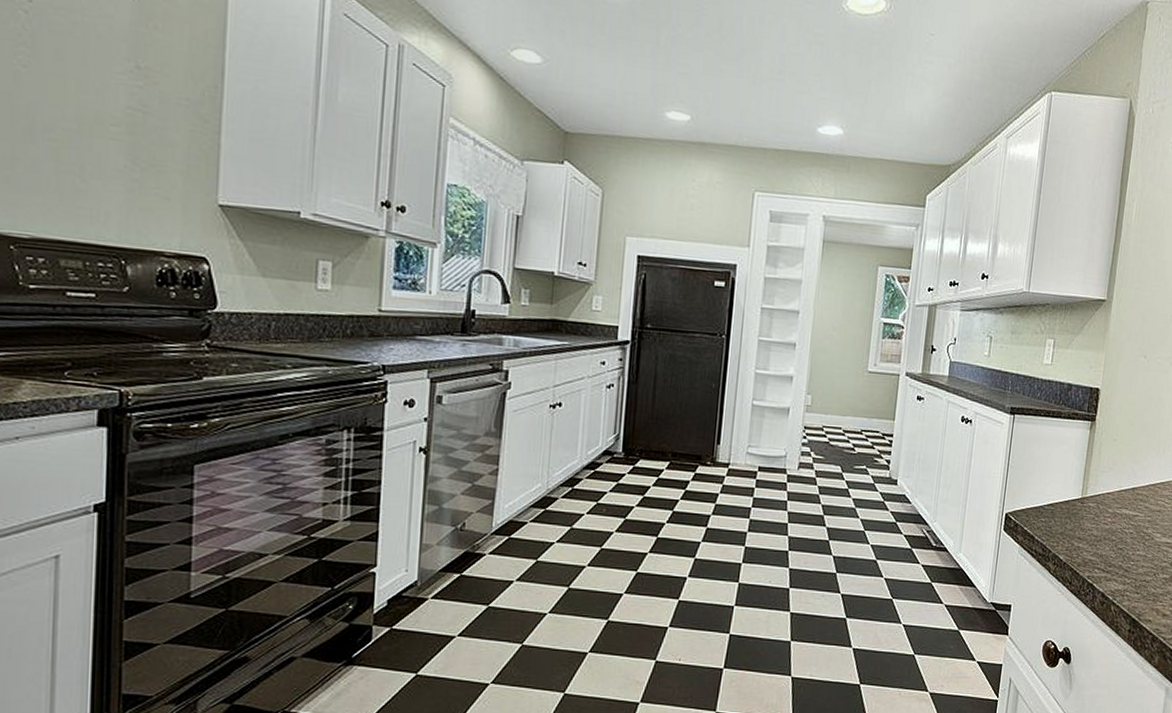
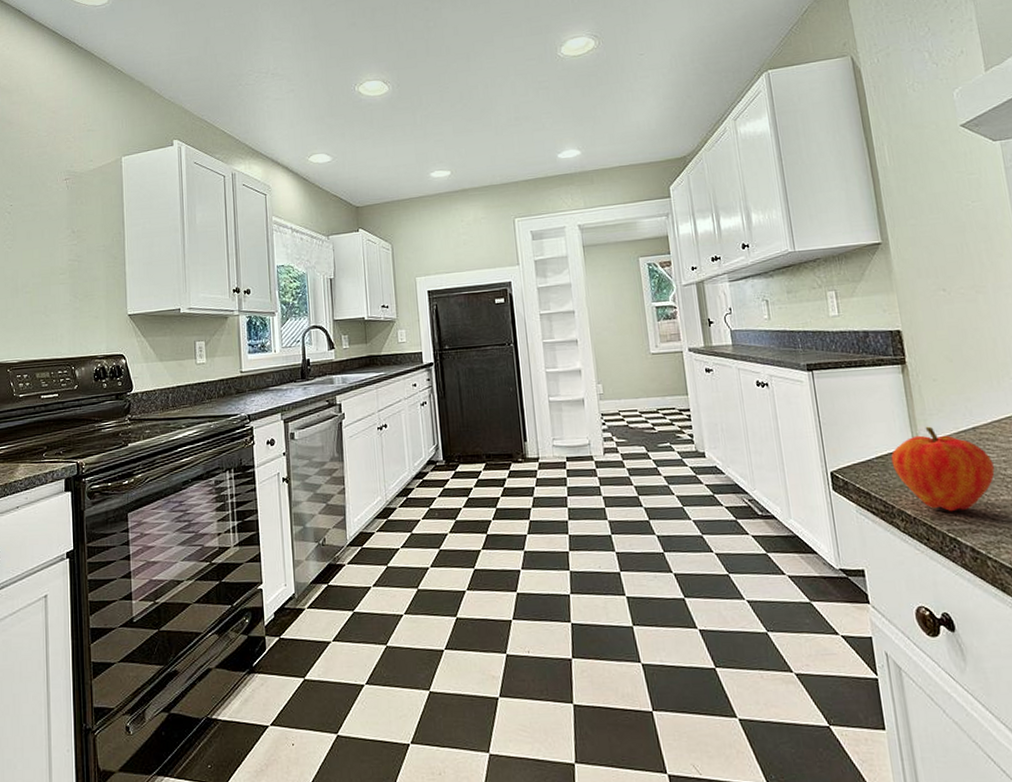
fruit: none [1059,482,1140,561] -> present [891,426,995,512]

